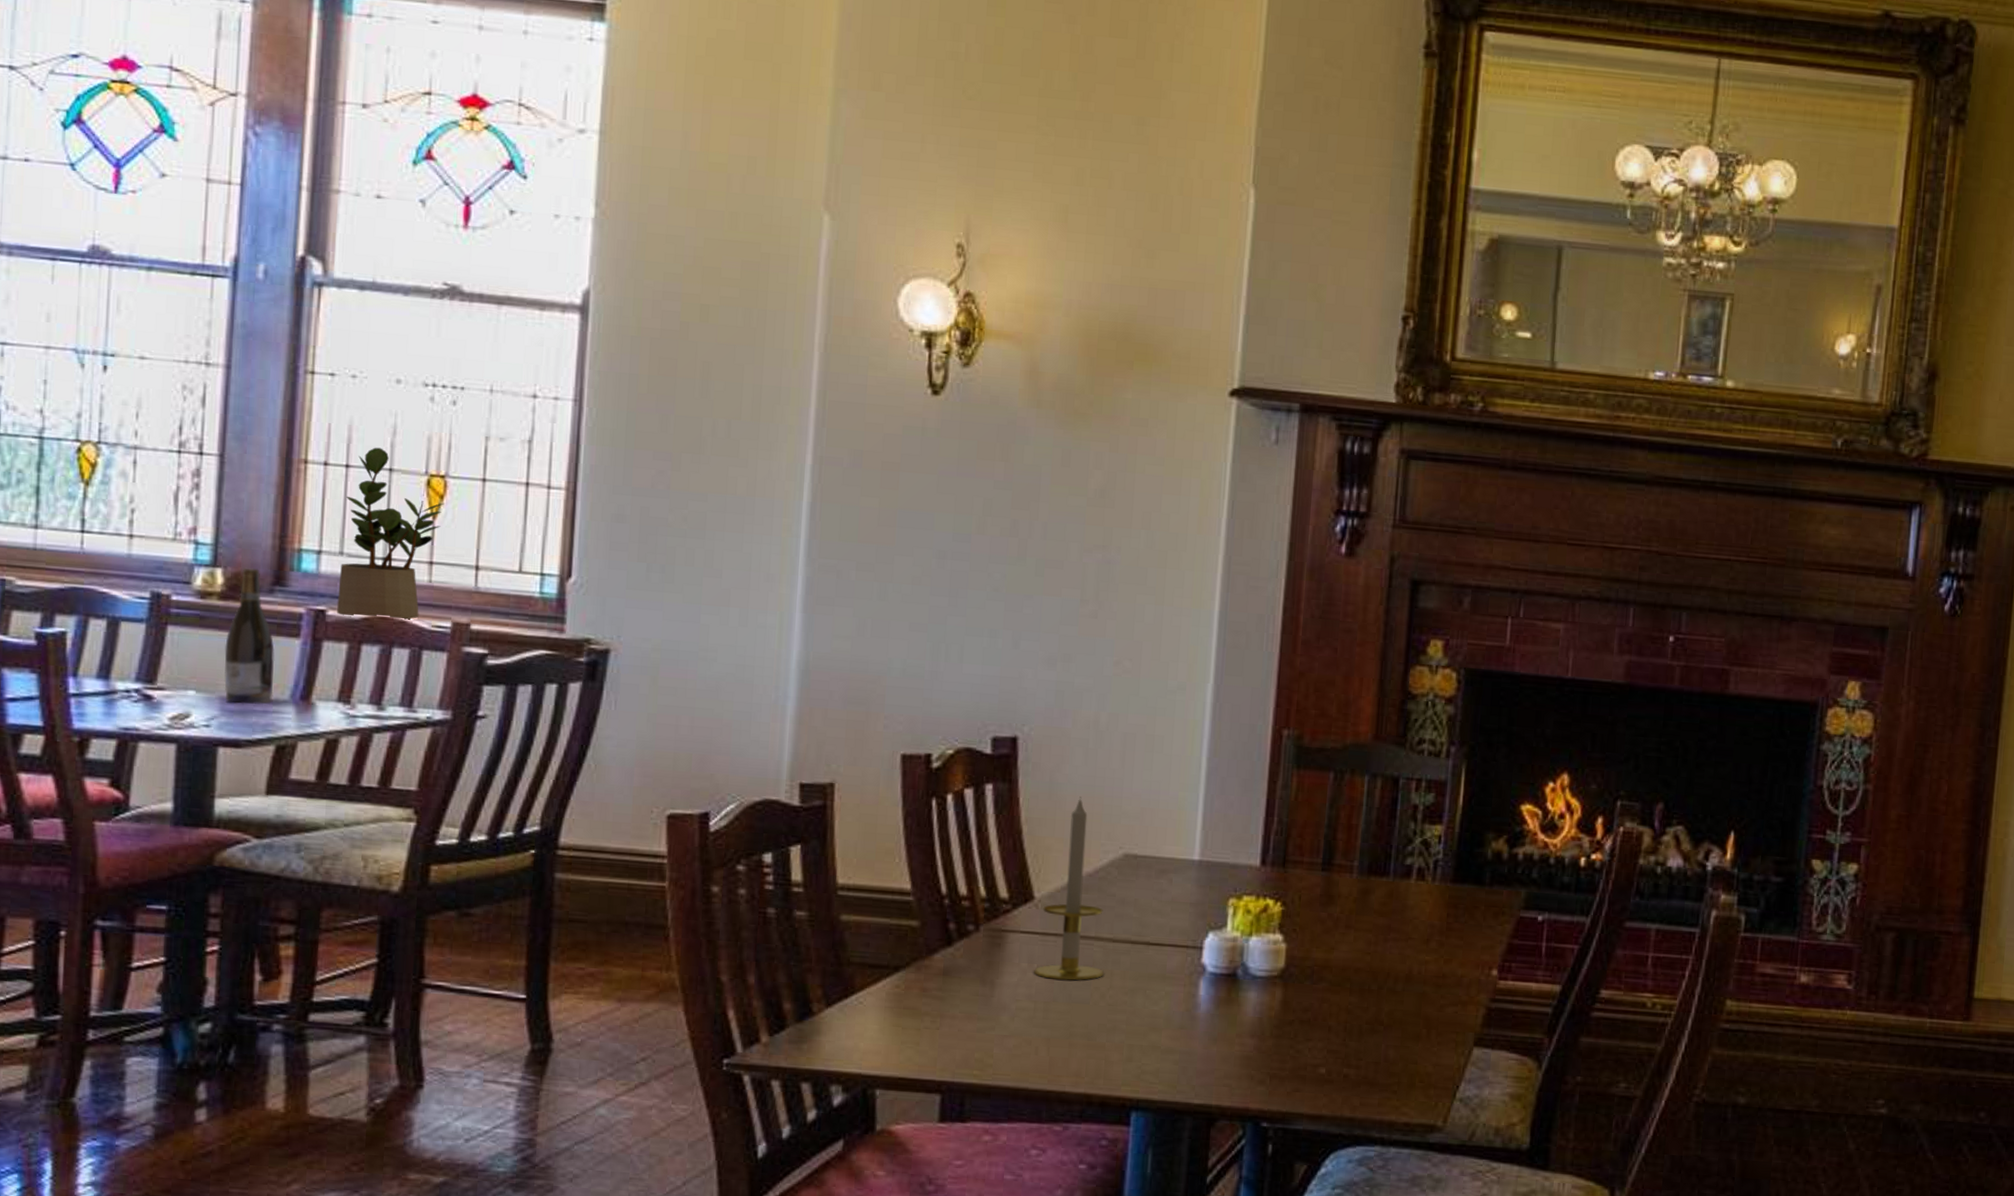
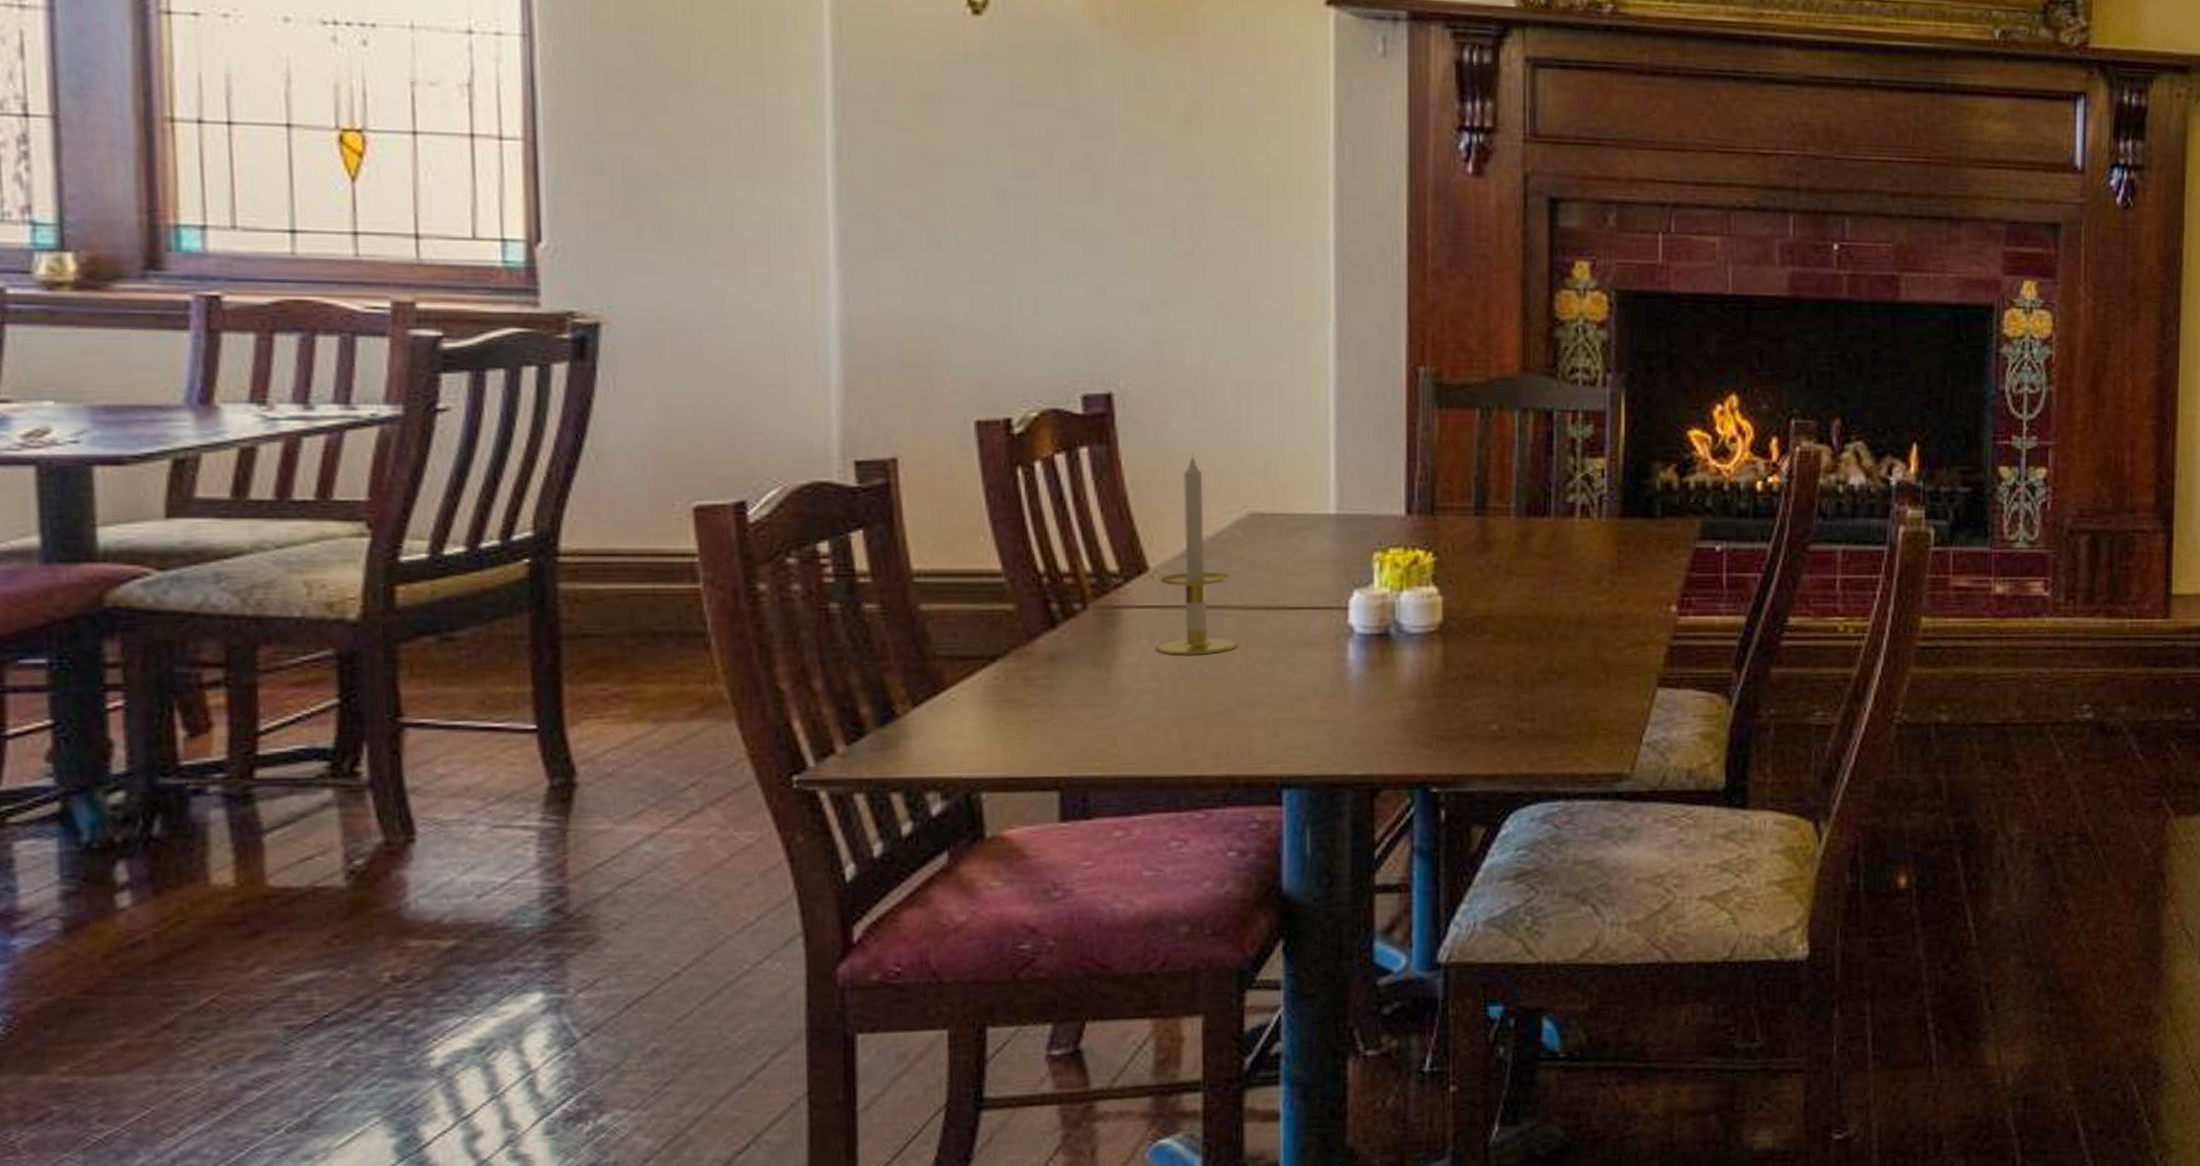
wine bottle: present [224,567,275,705] -> none [87,250,162,413]
potted plant: present [337,447,444,621] -> none [233,99,365,303]

